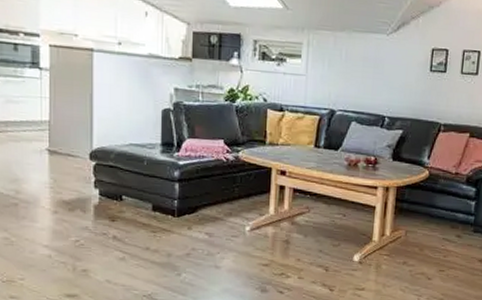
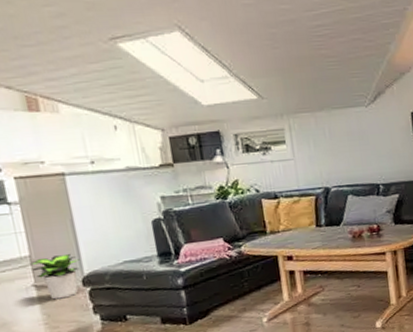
potted plant: none [47,125,91,168] -> present [28,253,80,300]

